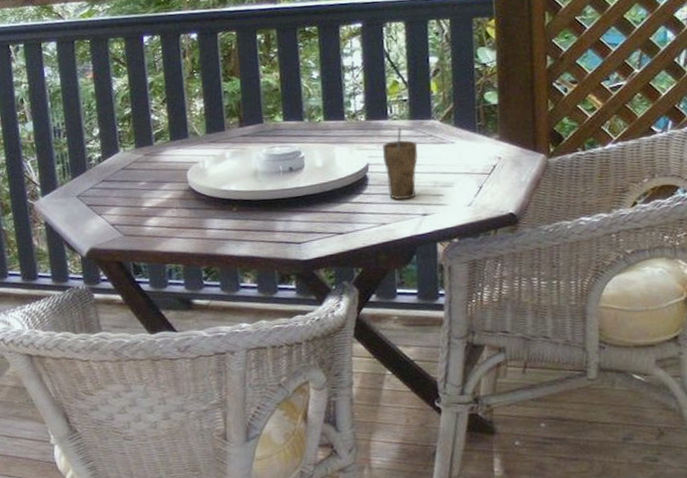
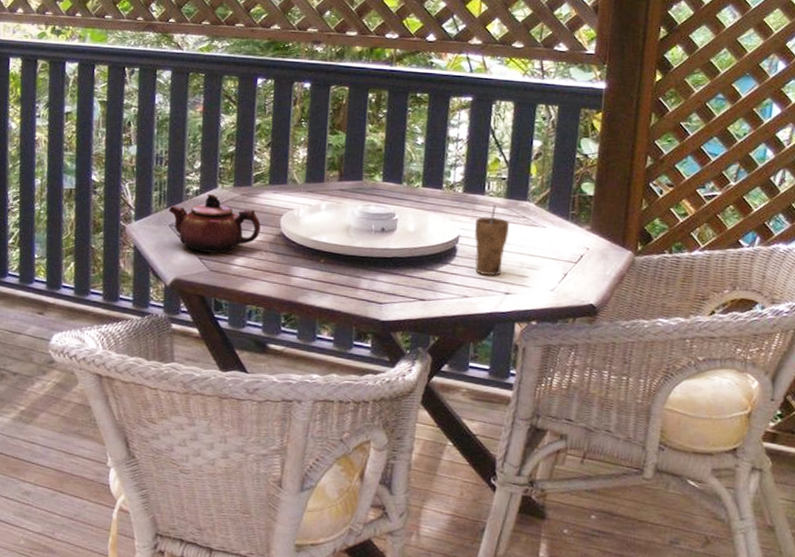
teapot: none [74,159,168,219] -> present [168,194,261,253]

